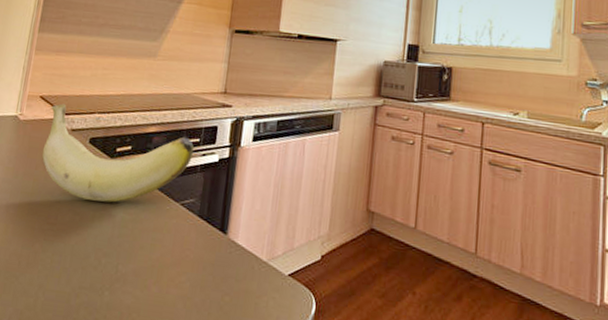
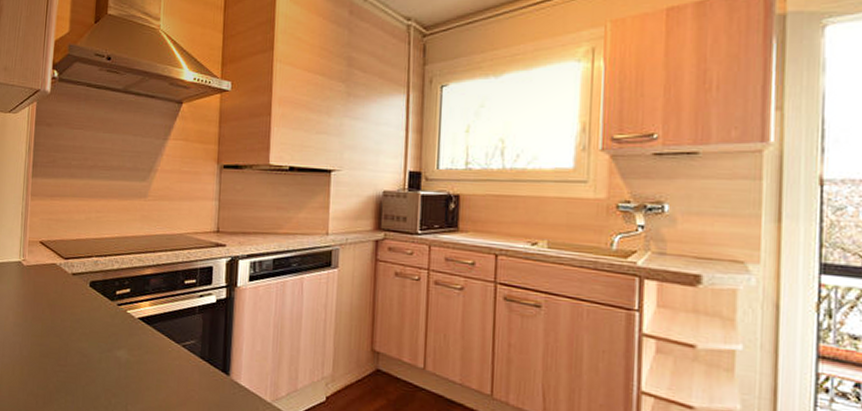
banana: present [42,103,194,203] -> none [47,248,190,345]

